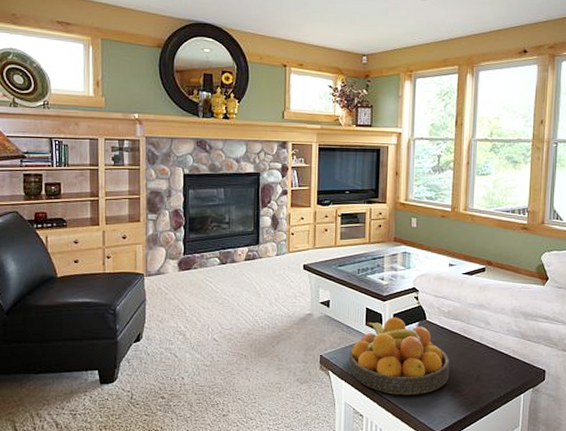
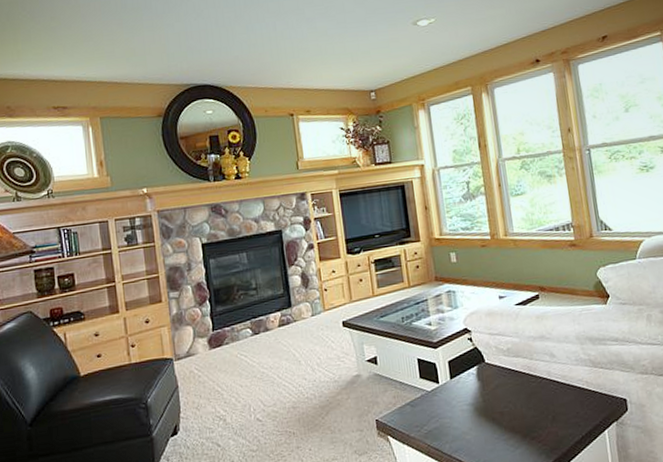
fruit bowl: present [349,317,450,395] -> none [407,364,522,453]

